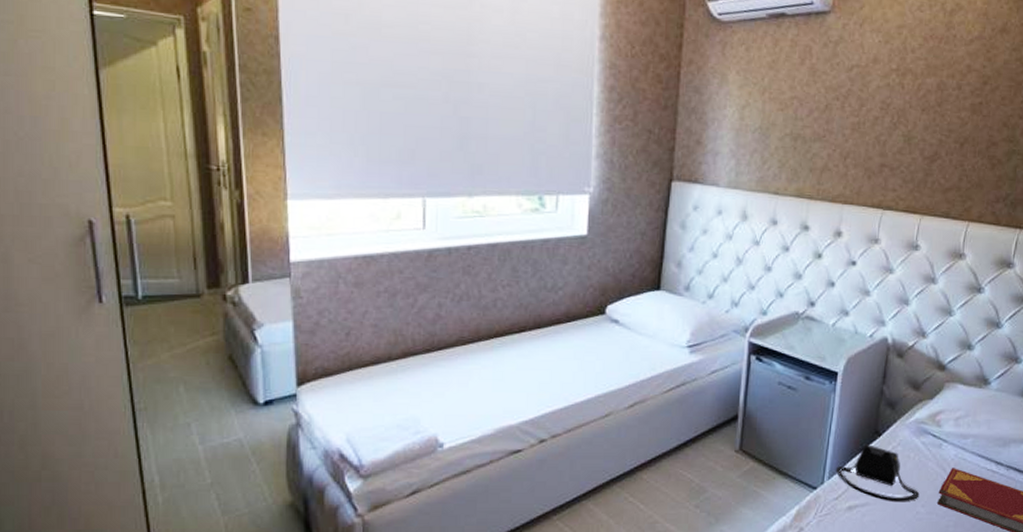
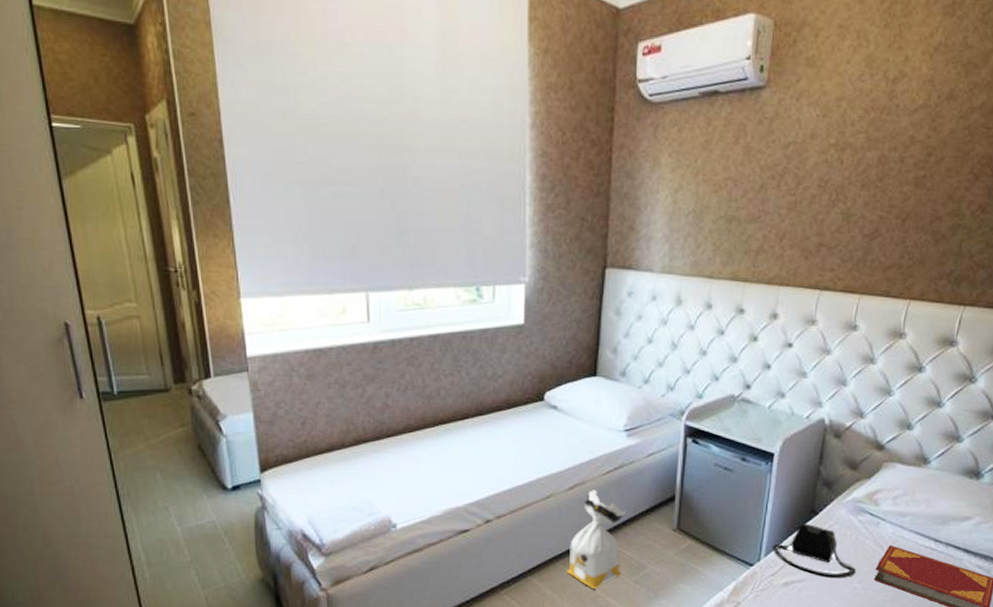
bag: none [624,408,688,513] -> present [567,490,627,588]

